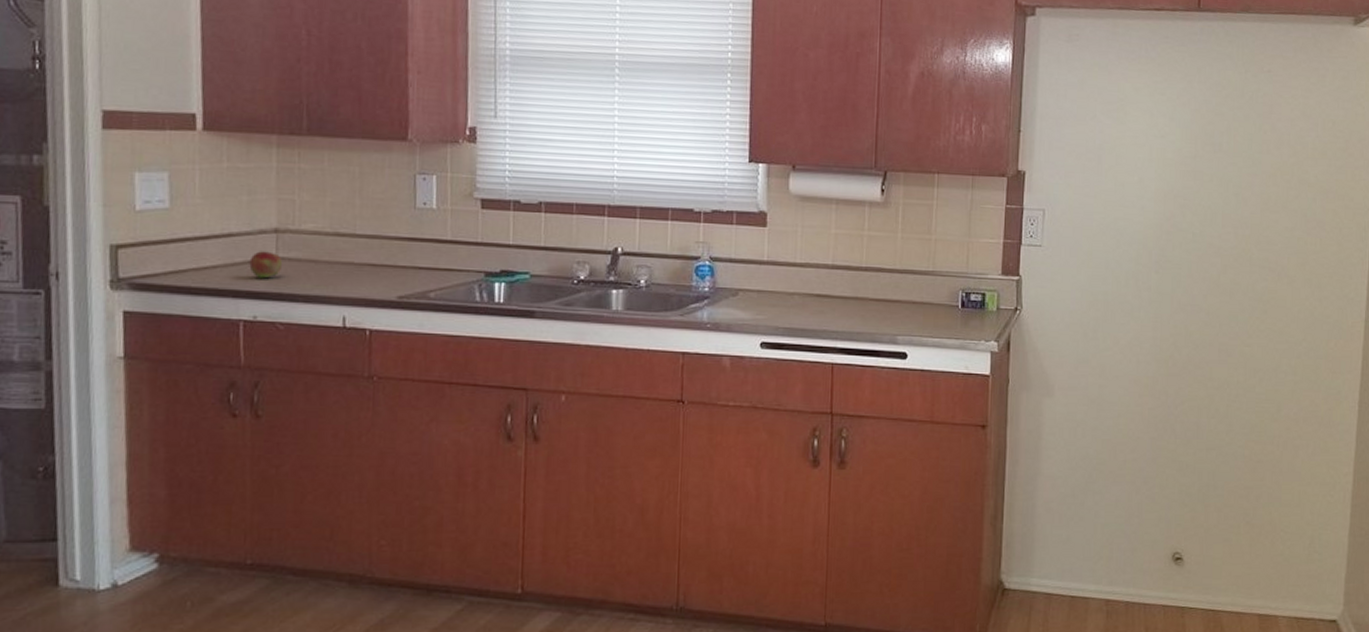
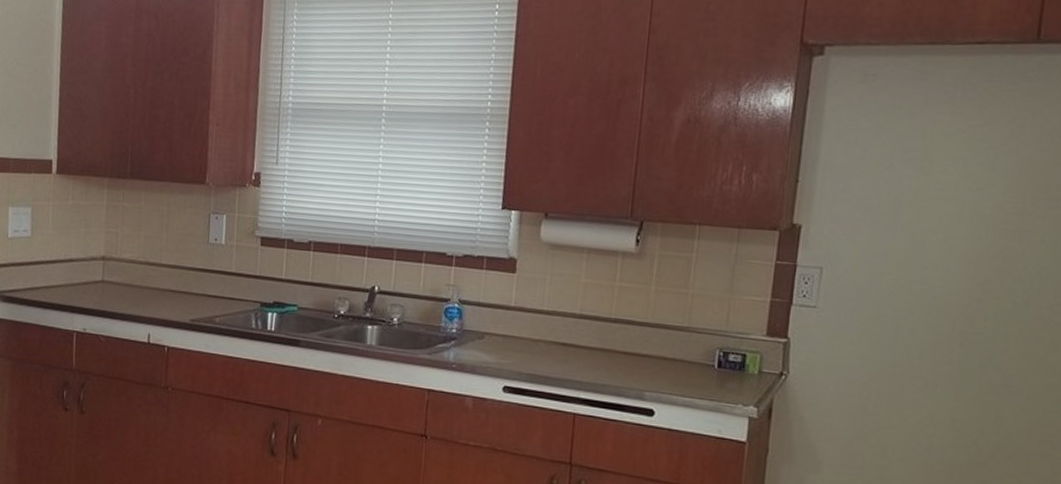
fruit: present [249,251,283,279] -> none [83,275,107,298]

